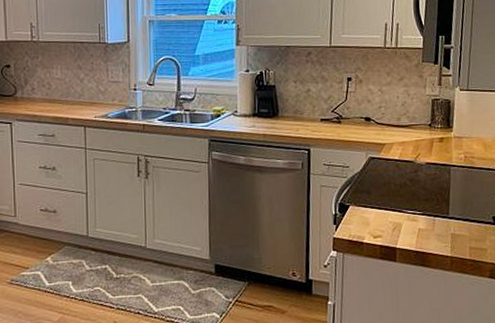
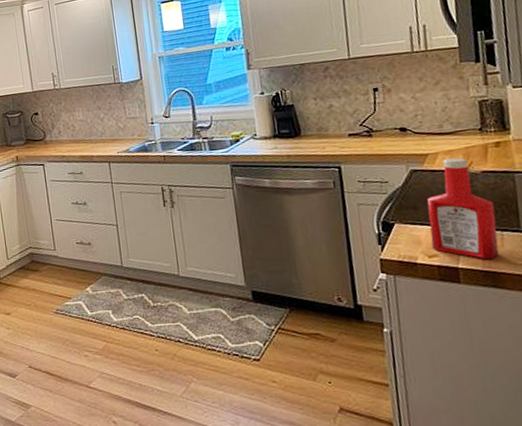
ketchup bottle: none [377,149,432,242] -> present [427,157,500,260]

